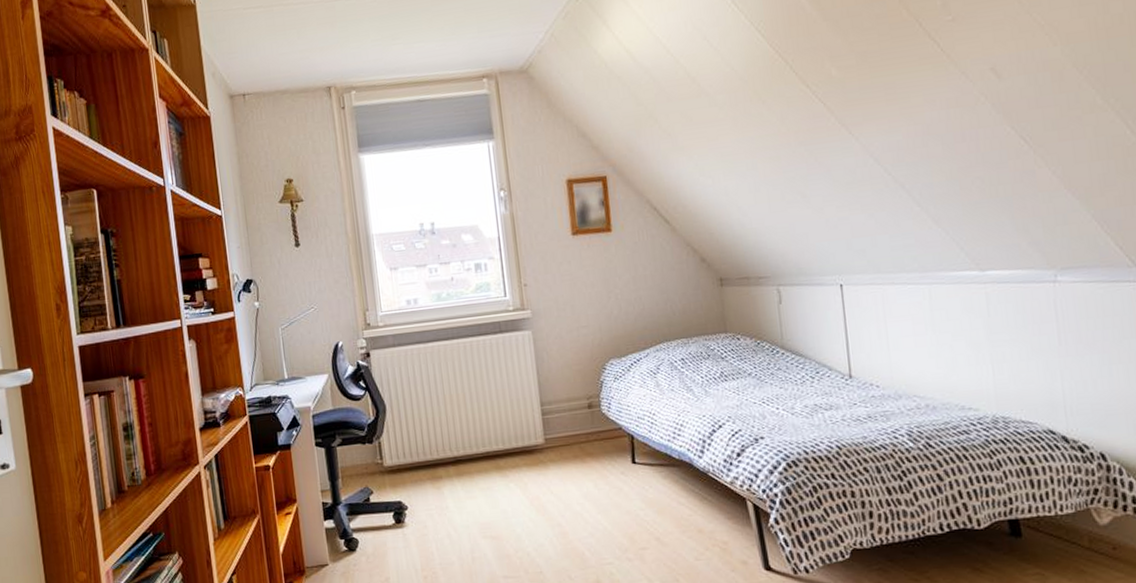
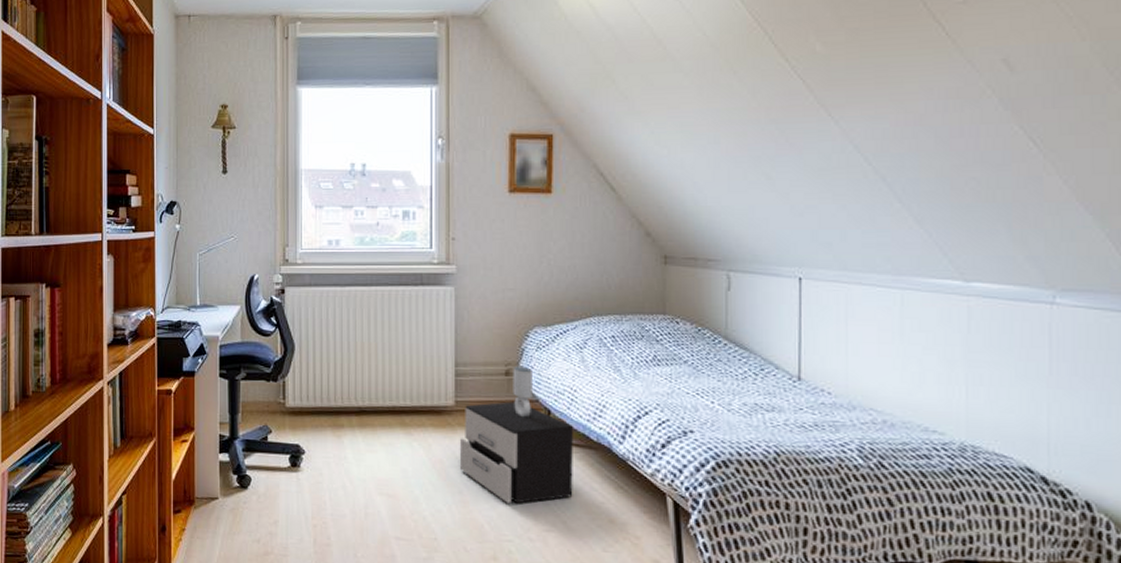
nightstand: none [552,397,663,529] -> present [459,365,573,504]

